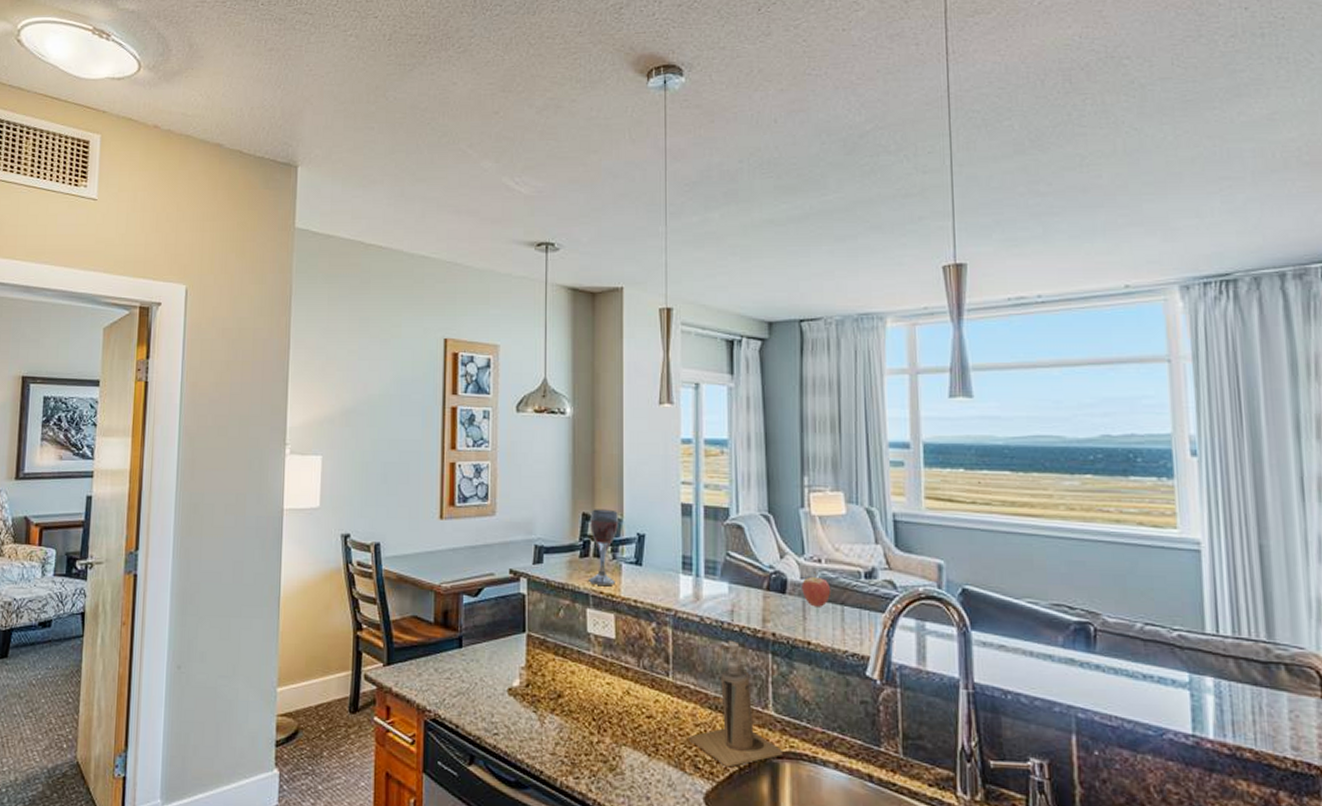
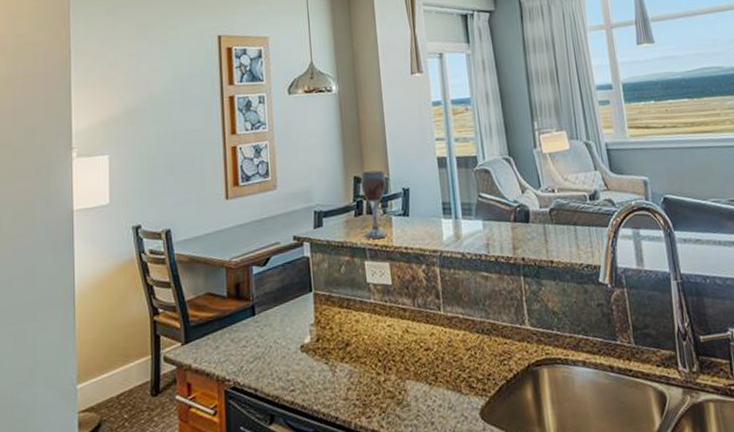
soap dispenser: present [688,639,784,768] -> none [461,269,541,382]
fruit: present [802,572,831,607] -> none [541,200,565,231]

